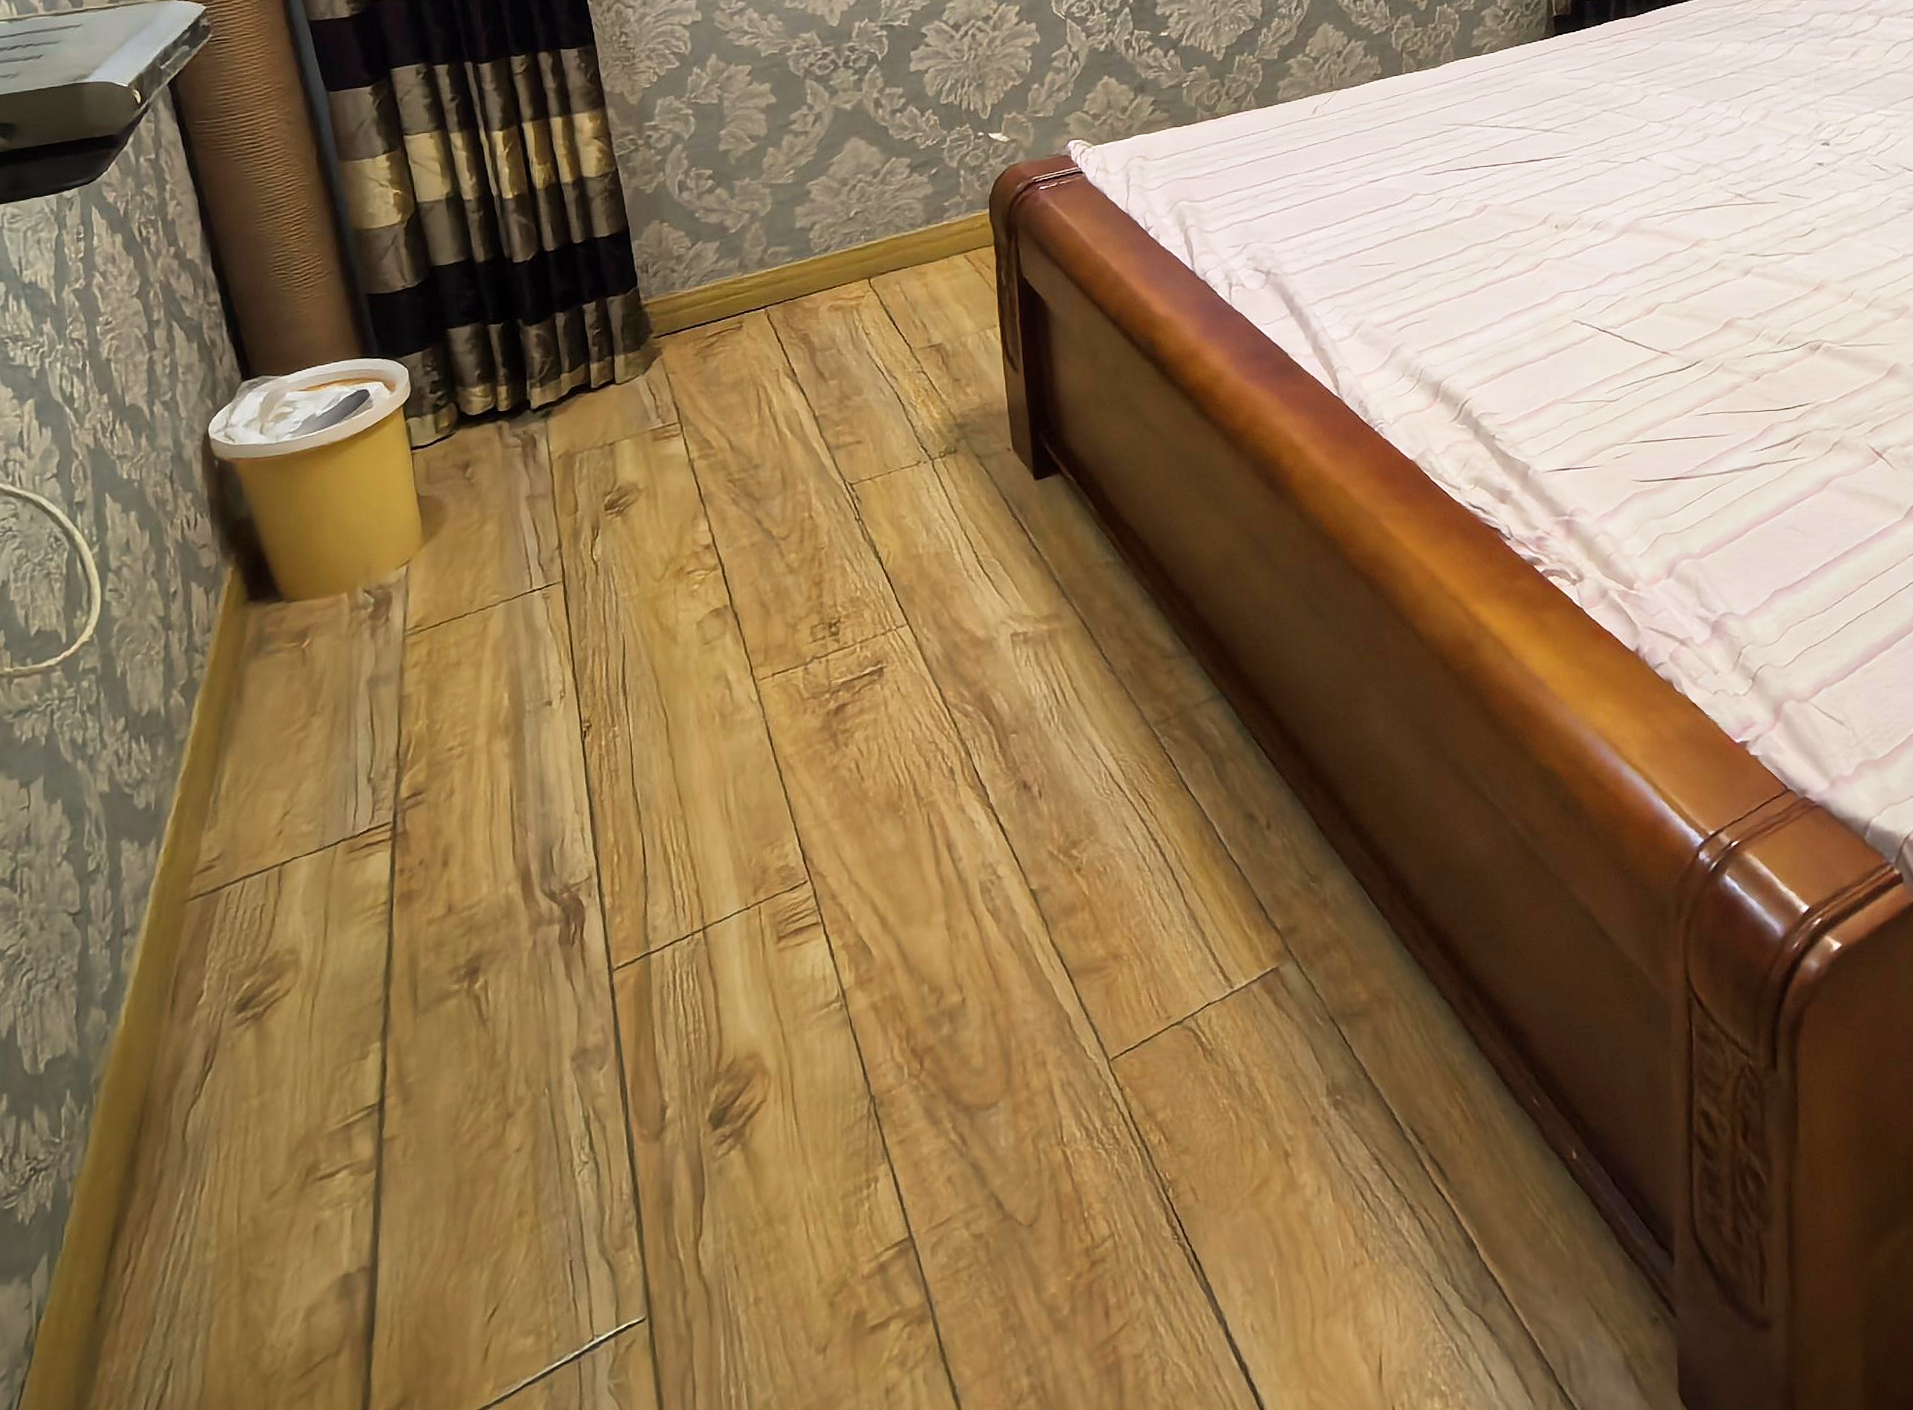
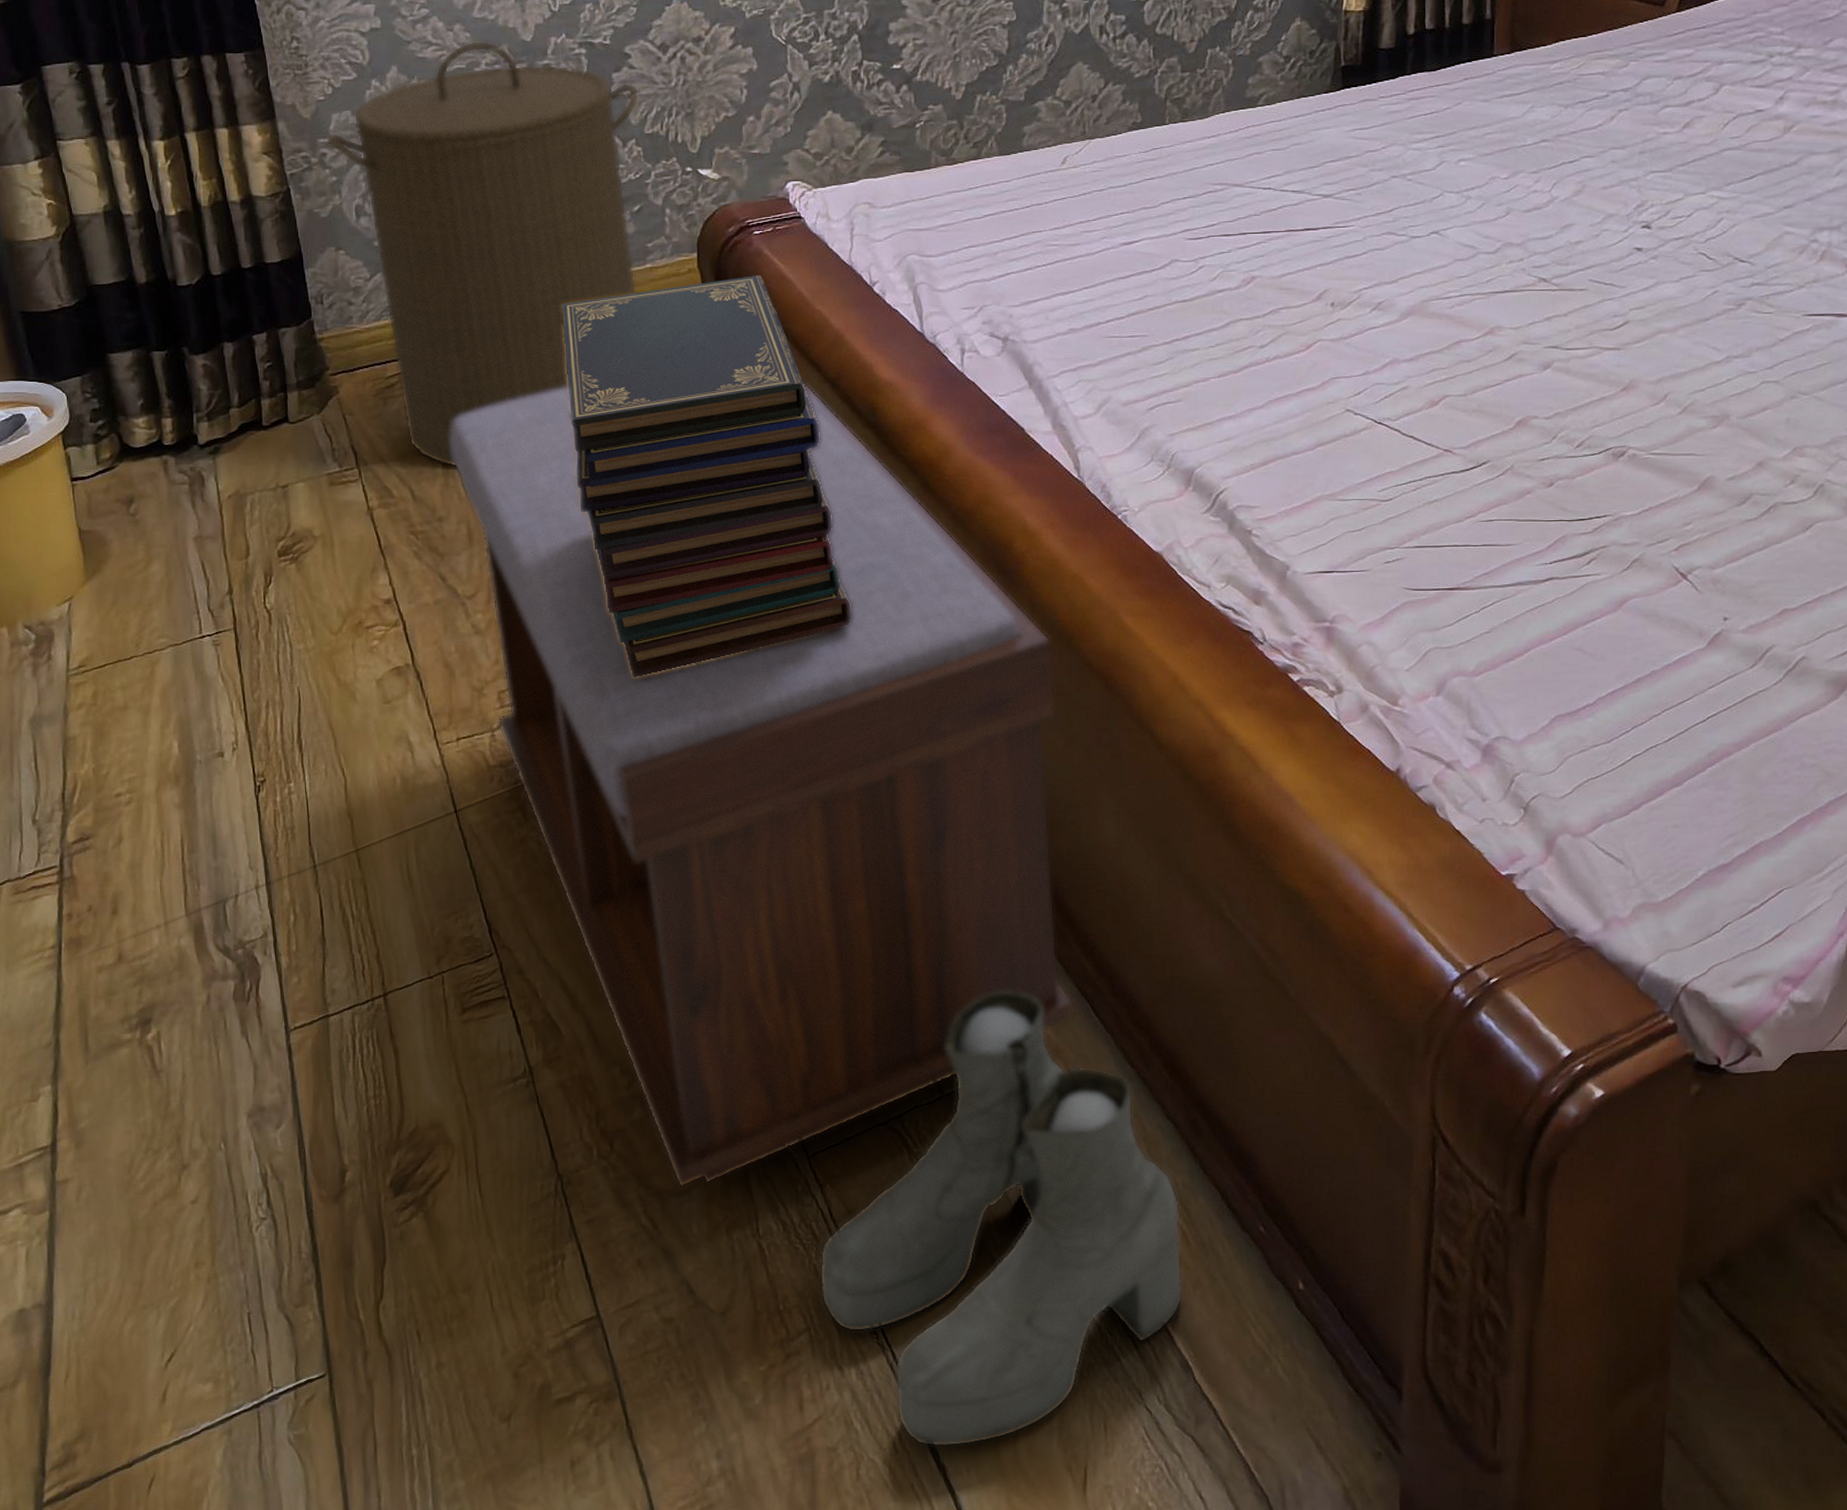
laundry hamper: none [650,27,936,418] -> present [324,40,640,468]
bench: none [764,323,1353,1101] -> present [449,384,1075,1187]
book stack: none [867,226,1138,606] -> present [561,275,853,678]
boots: none [1121,884,1465,1346] -> present [819,991,1184,1448]

